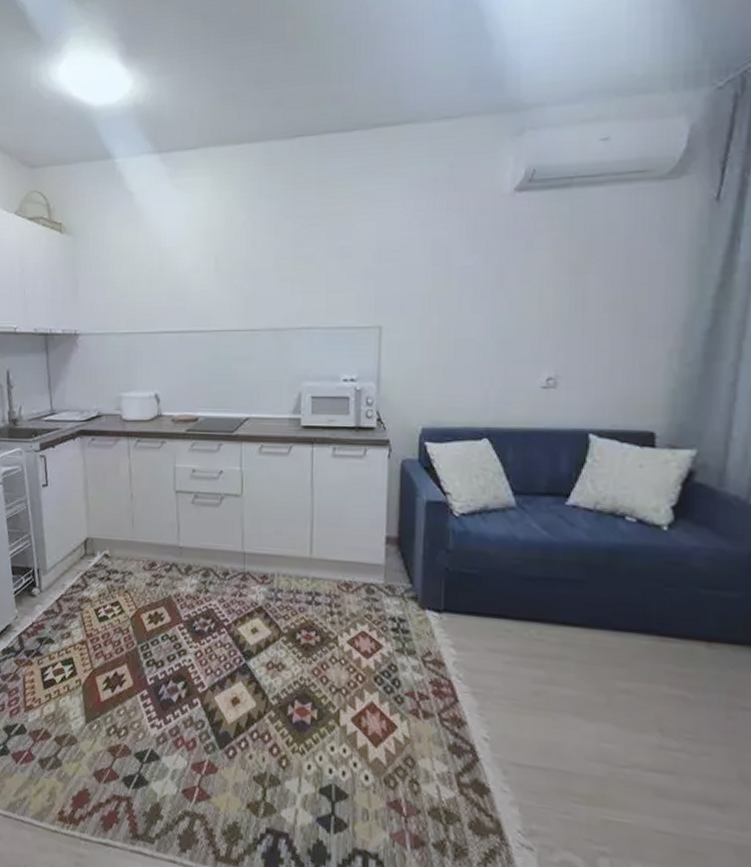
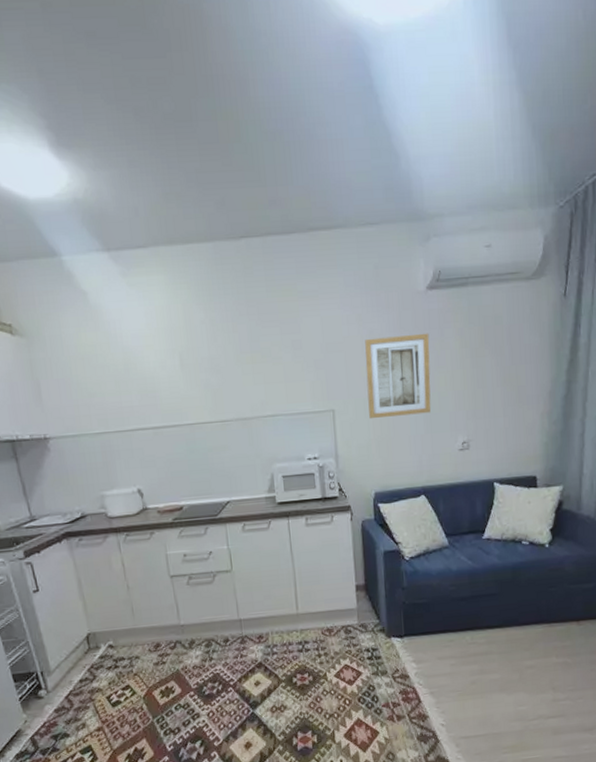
wall art: none [424,242,513,341] -> present [365,333,431,419]

